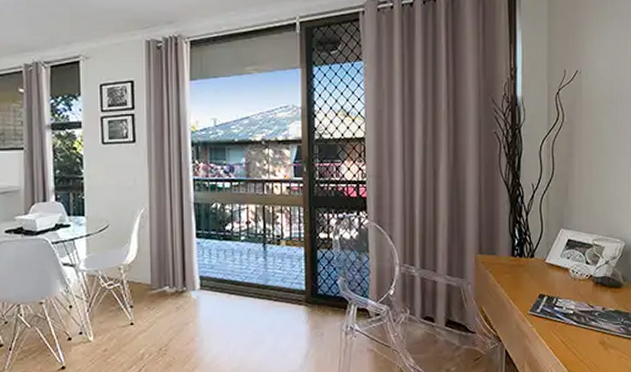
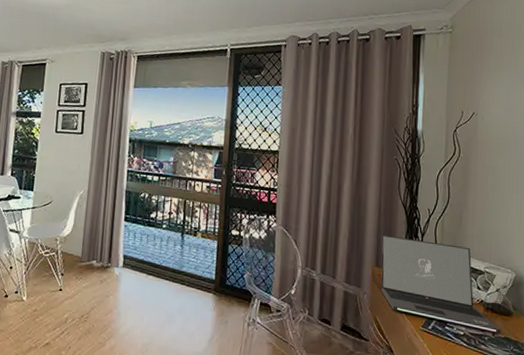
laptop: none [483,218,612,307] -> present [381,234,502,333]

